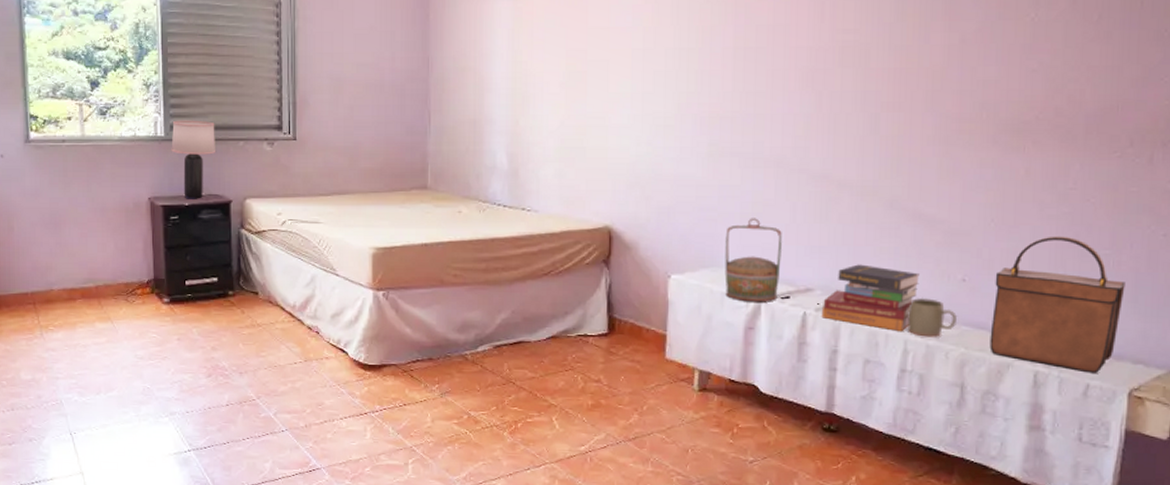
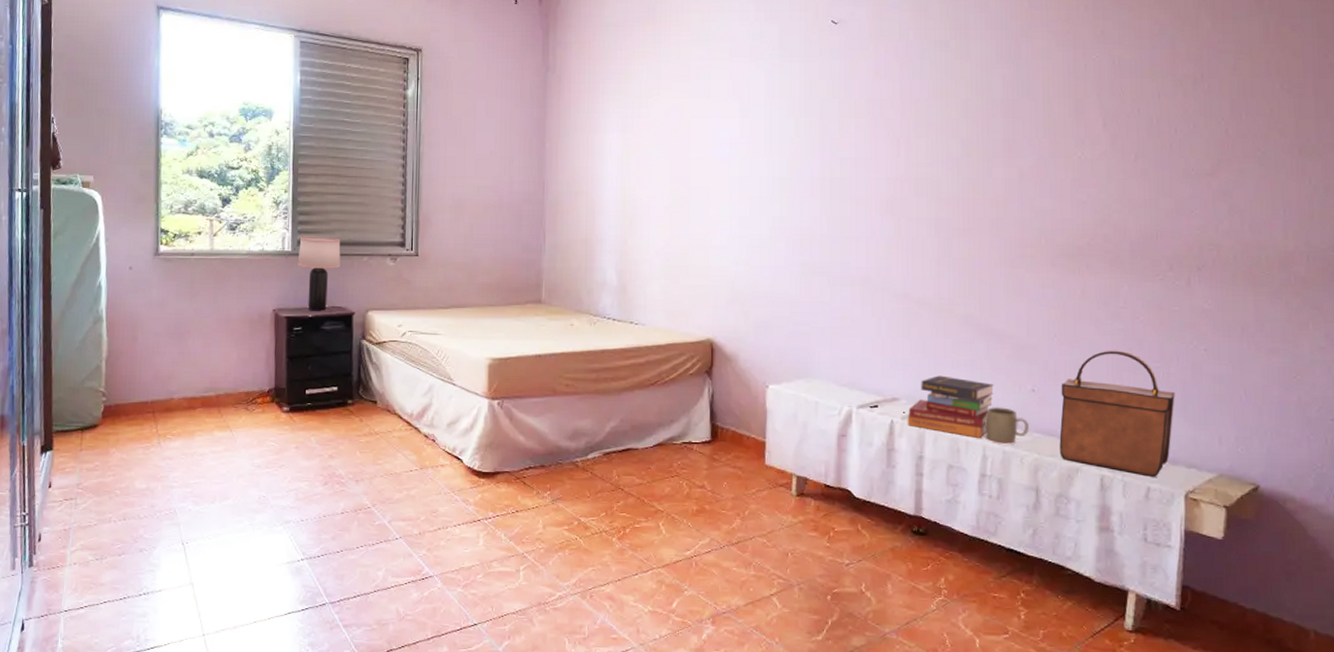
decorative basket: present [725,218,782,302] -> none [818,332,869,411]

